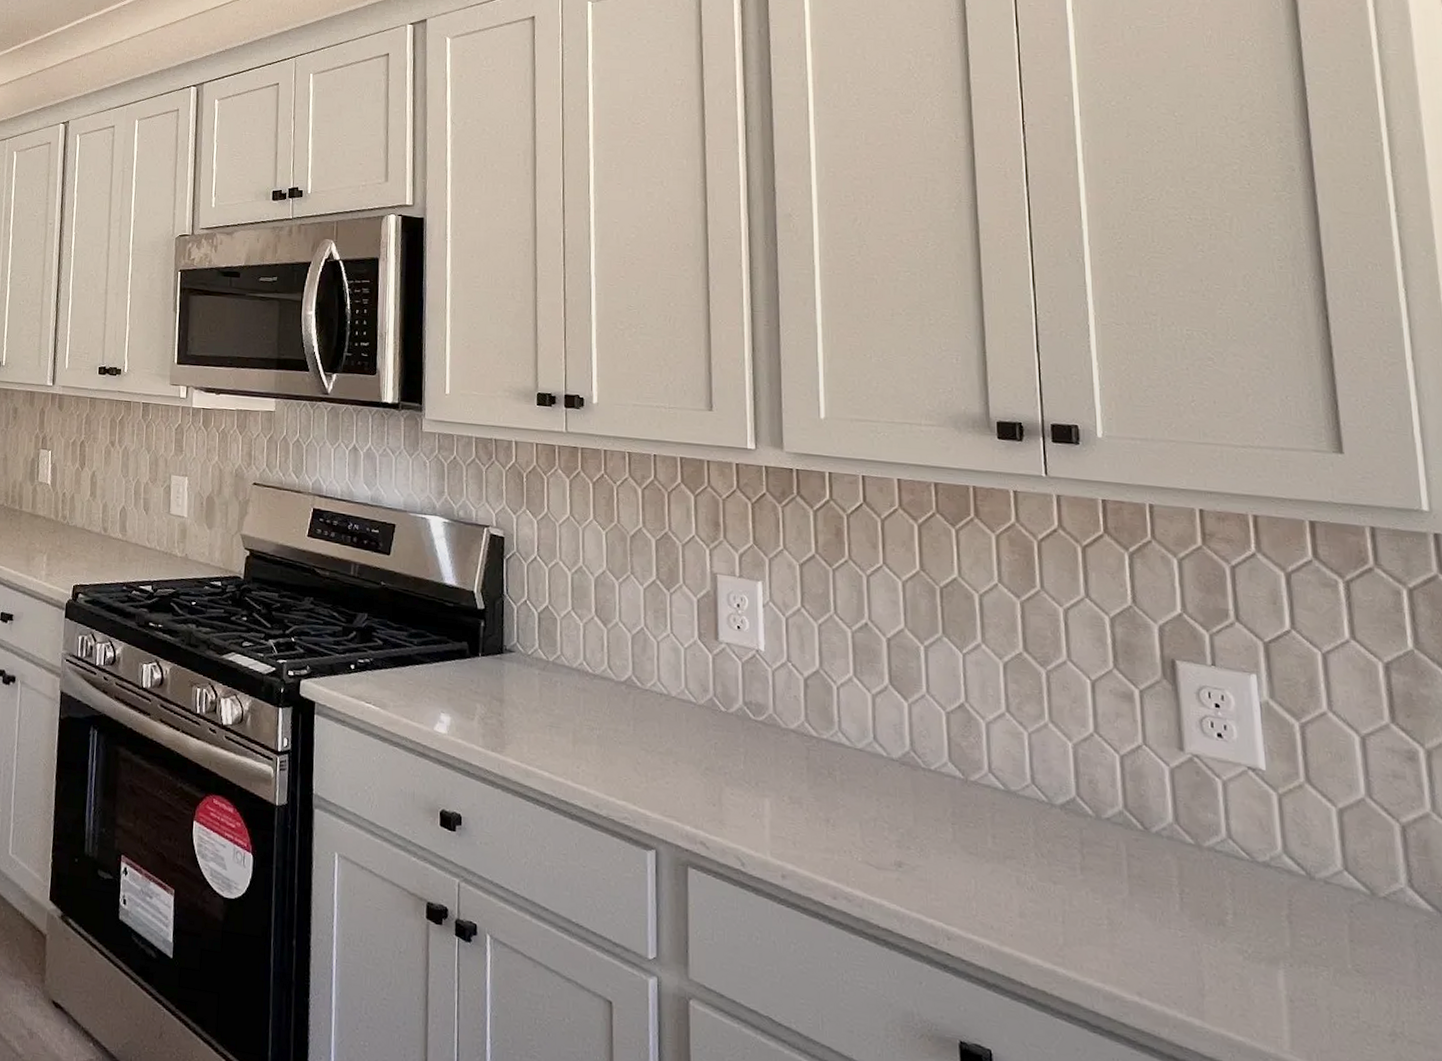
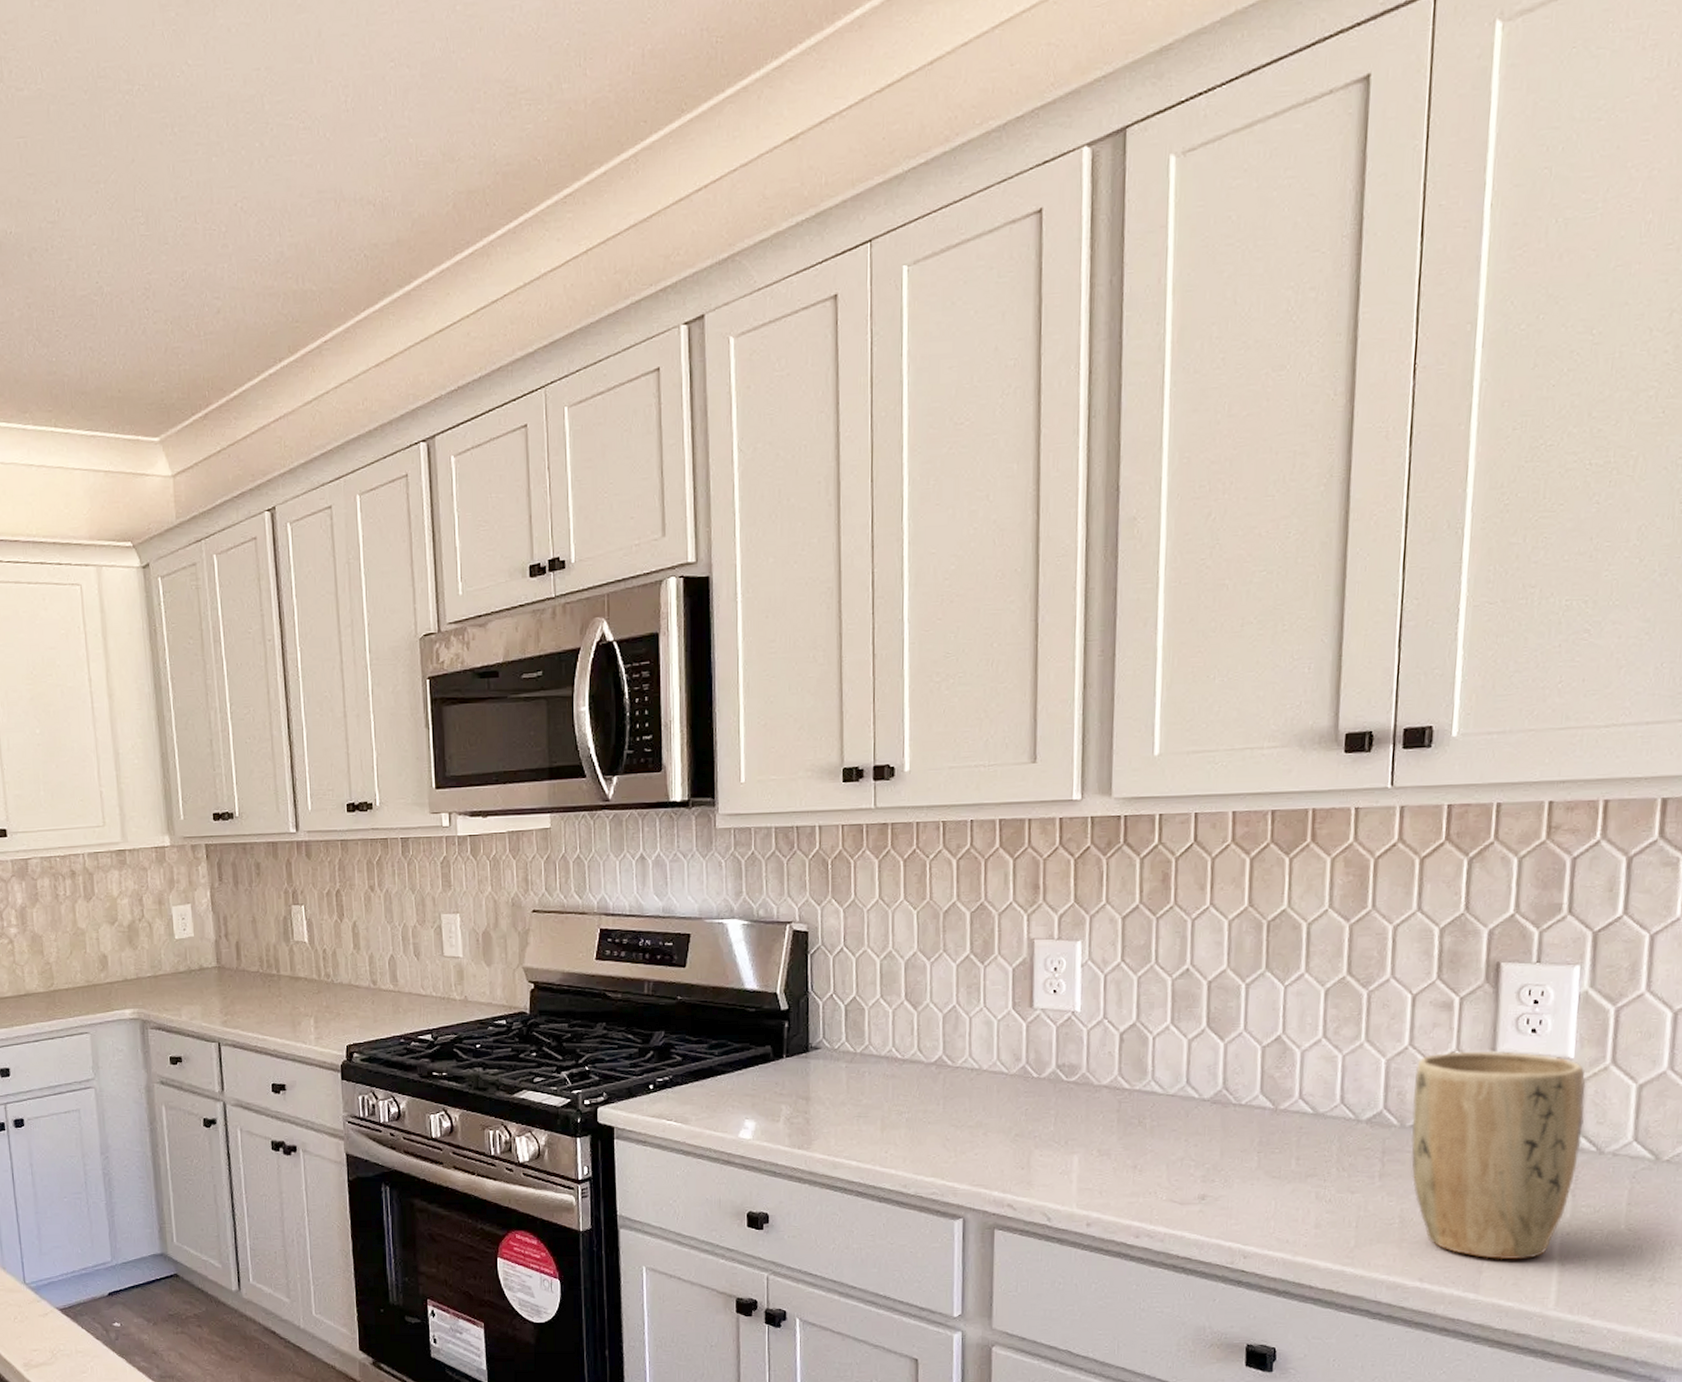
plant pot: none [1104,744,1289,988] -> present [1411,1050,1586,1260]

